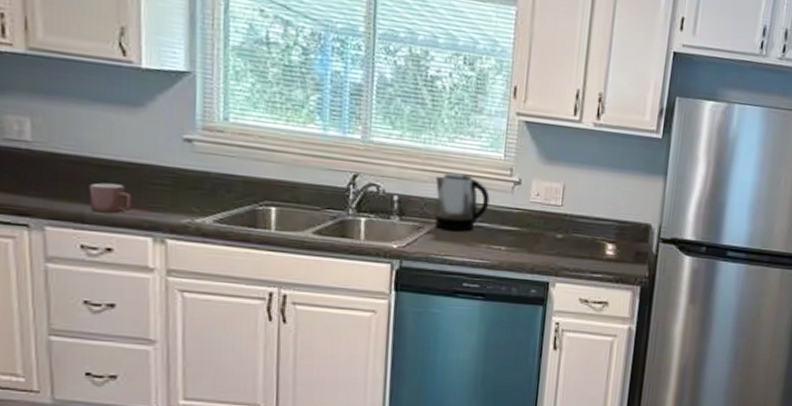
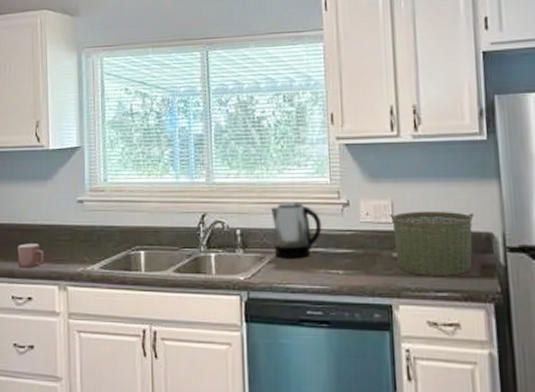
basket: none [560,197,638,260] -> present [390,211,474,276]

